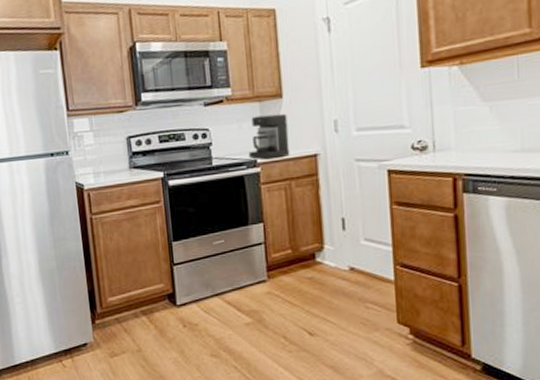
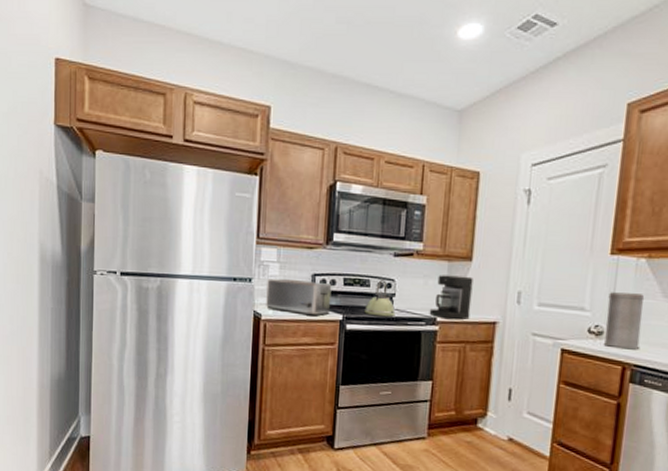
toaster: none [84,143,151,179] -> present [266,278,332,317]
kettle: none [184,131,216,169] -> present [364,280,396,318]
canister: none [426,102,467,161] -> present [603,292,645,350]

